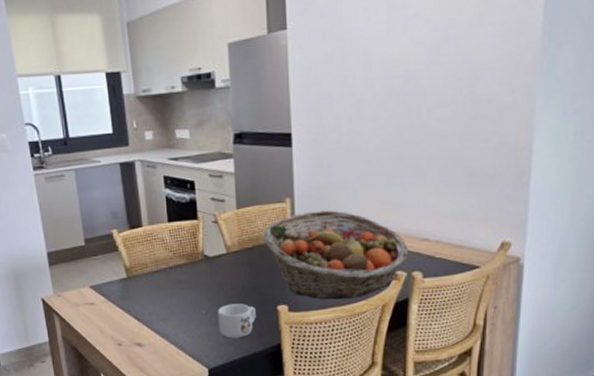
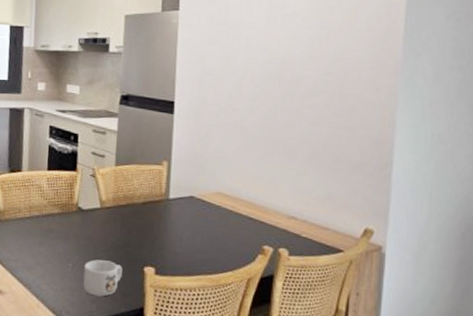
fruit basket: present [263,210,409,300] -> none [137,176,276,269]

